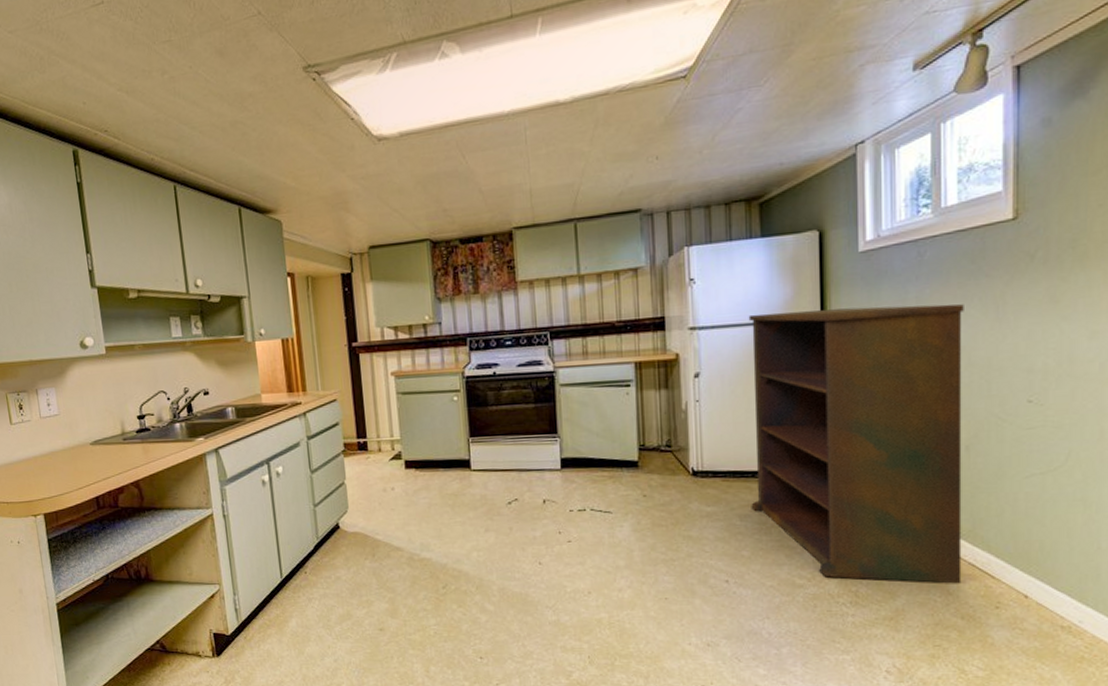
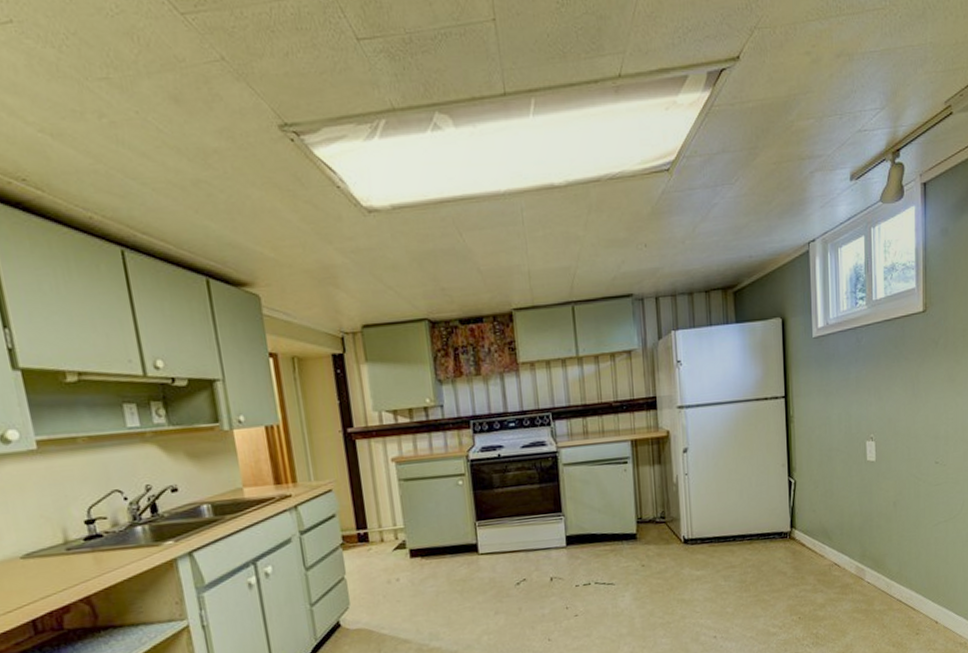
shelving unit: present [748,304,964,584] -> none [727,382,893,624]

